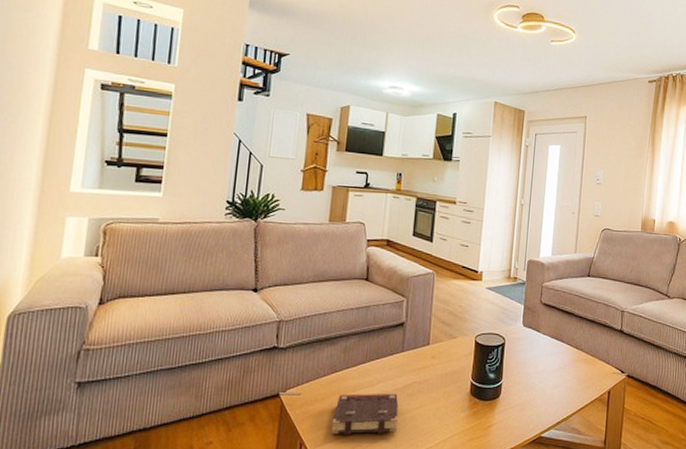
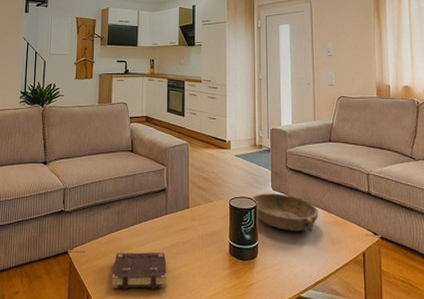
bowl: none [500,329,569,371] -> present [251,193,319,232]

